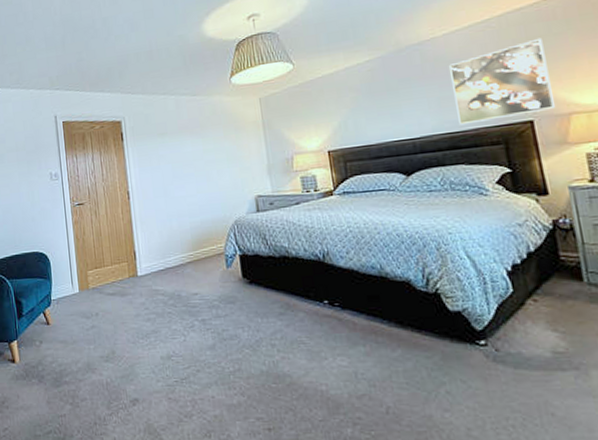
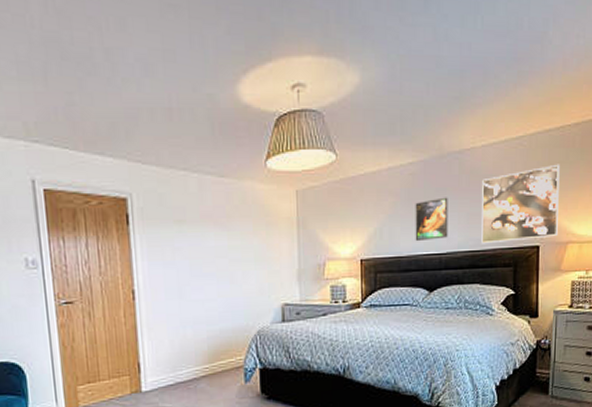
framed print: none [378,85,419,130] -> present [415,197,448,242]

